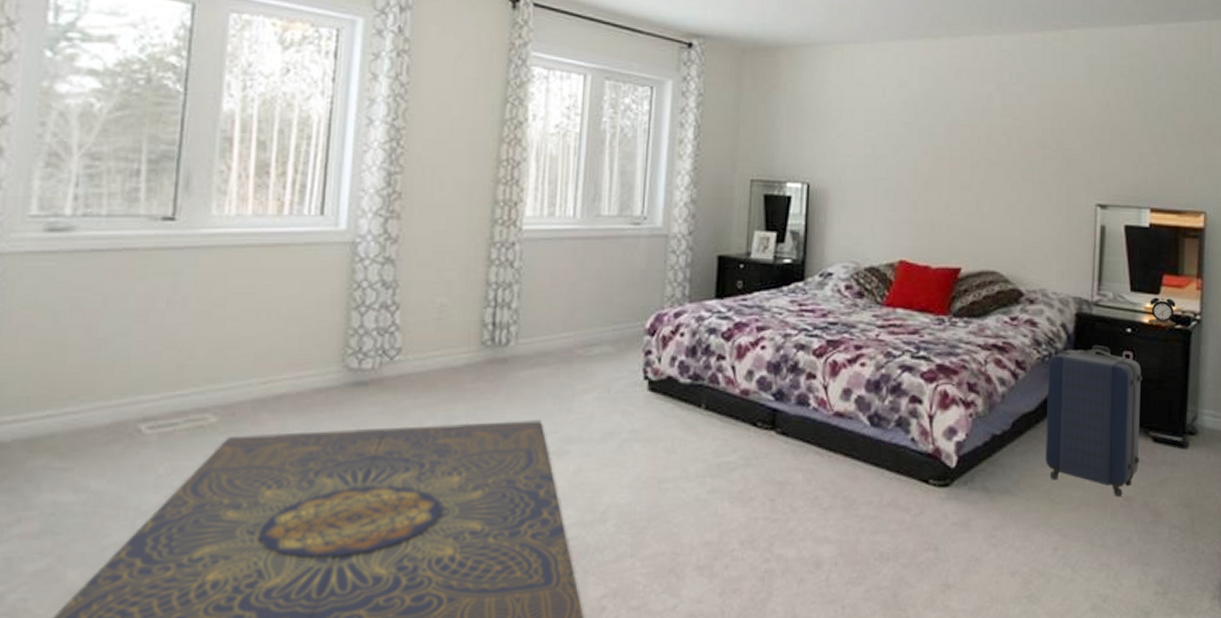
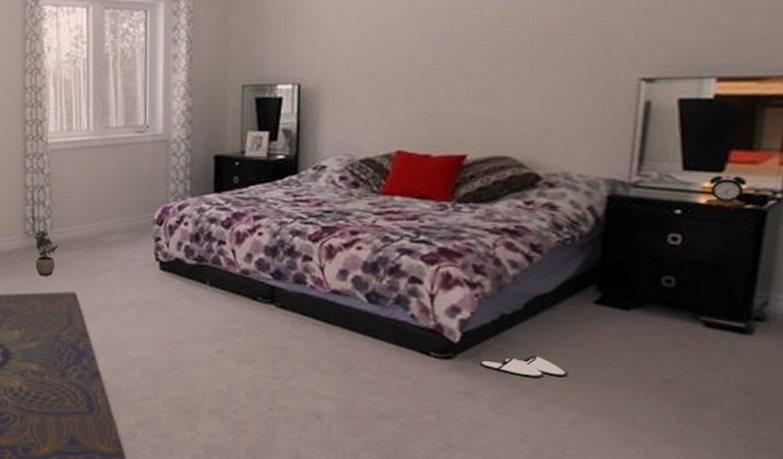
potted plant: none [490,339,524,400] -> present [35,229,59,276]
slippers: none [974,478,1049,503] -> present [480,355,568,378]
suitcase: present [1046,345,1143,498] -> none [564,228,694,380]

